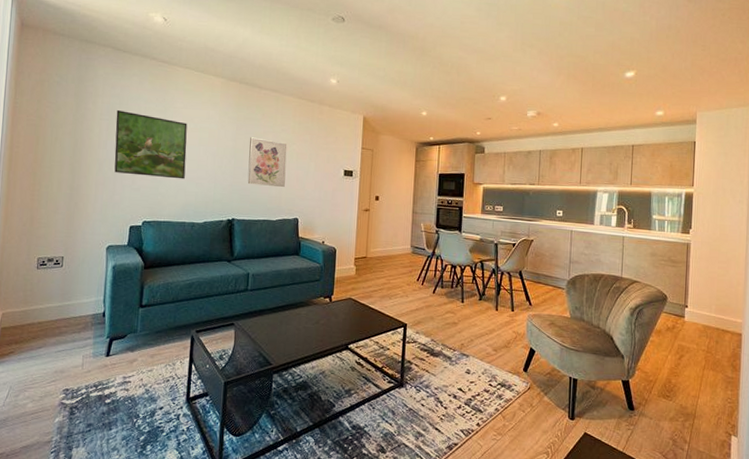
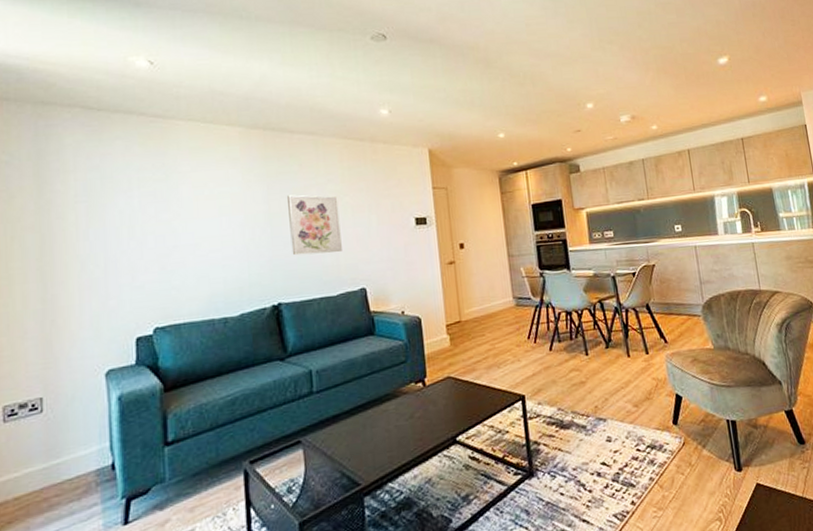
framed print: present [114,109,188,179] -> none [97,186,206,270]

